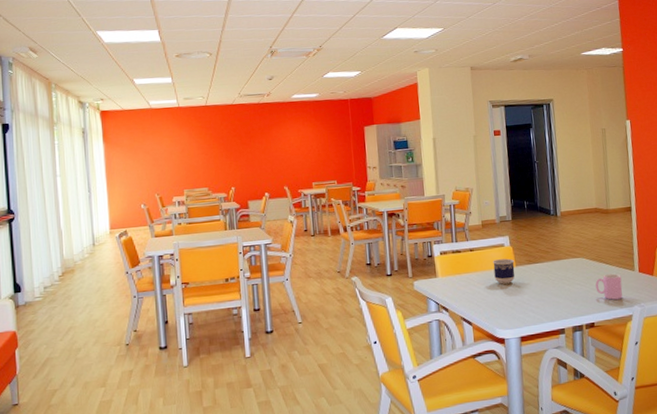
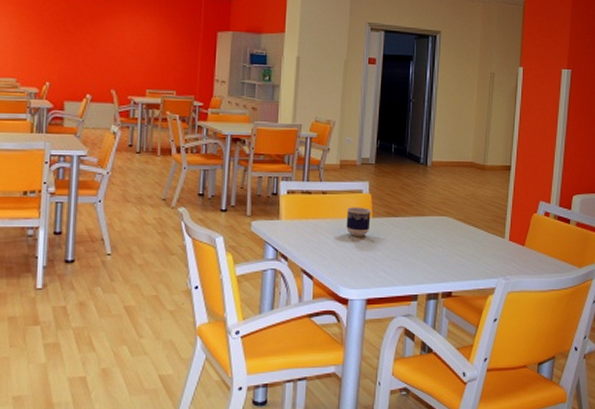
cup: present [595,273,623,300] -> none [459,238,489,268]

